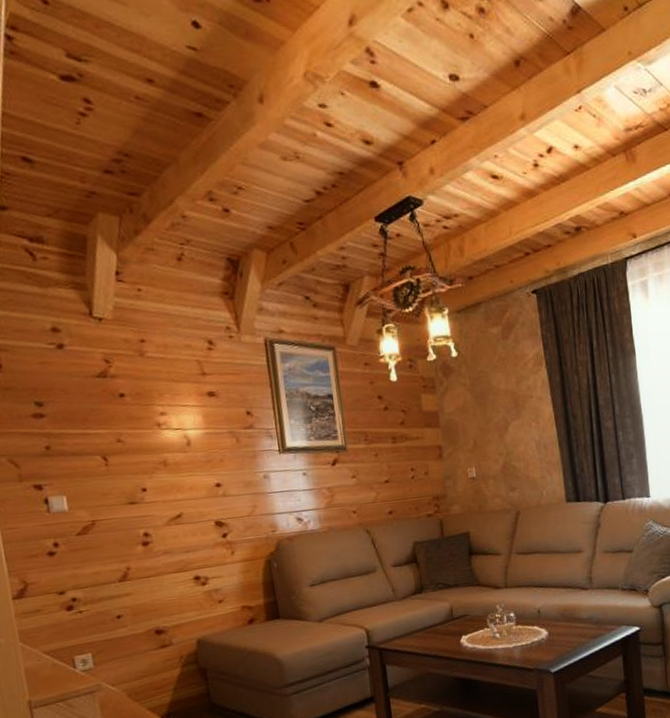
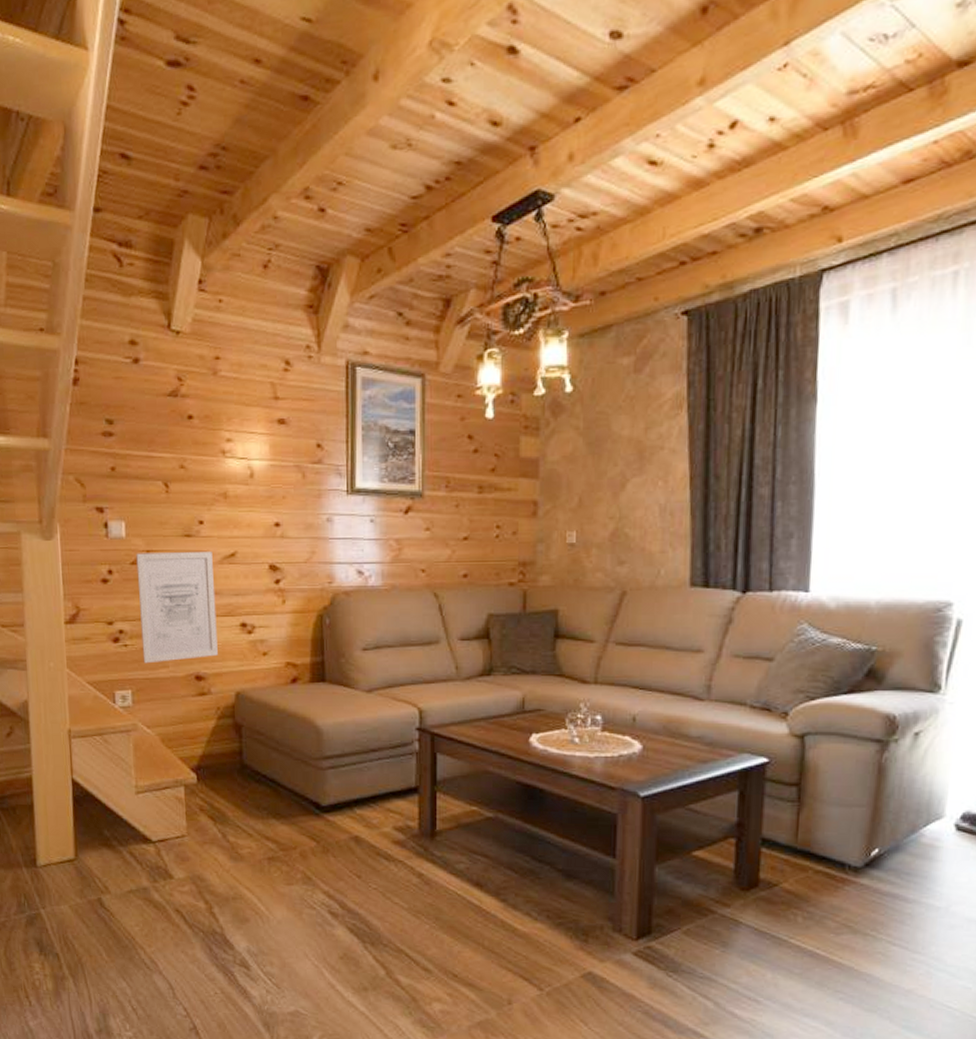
wall art: none [81,515,175,626] -> present [136,552,218,664]

